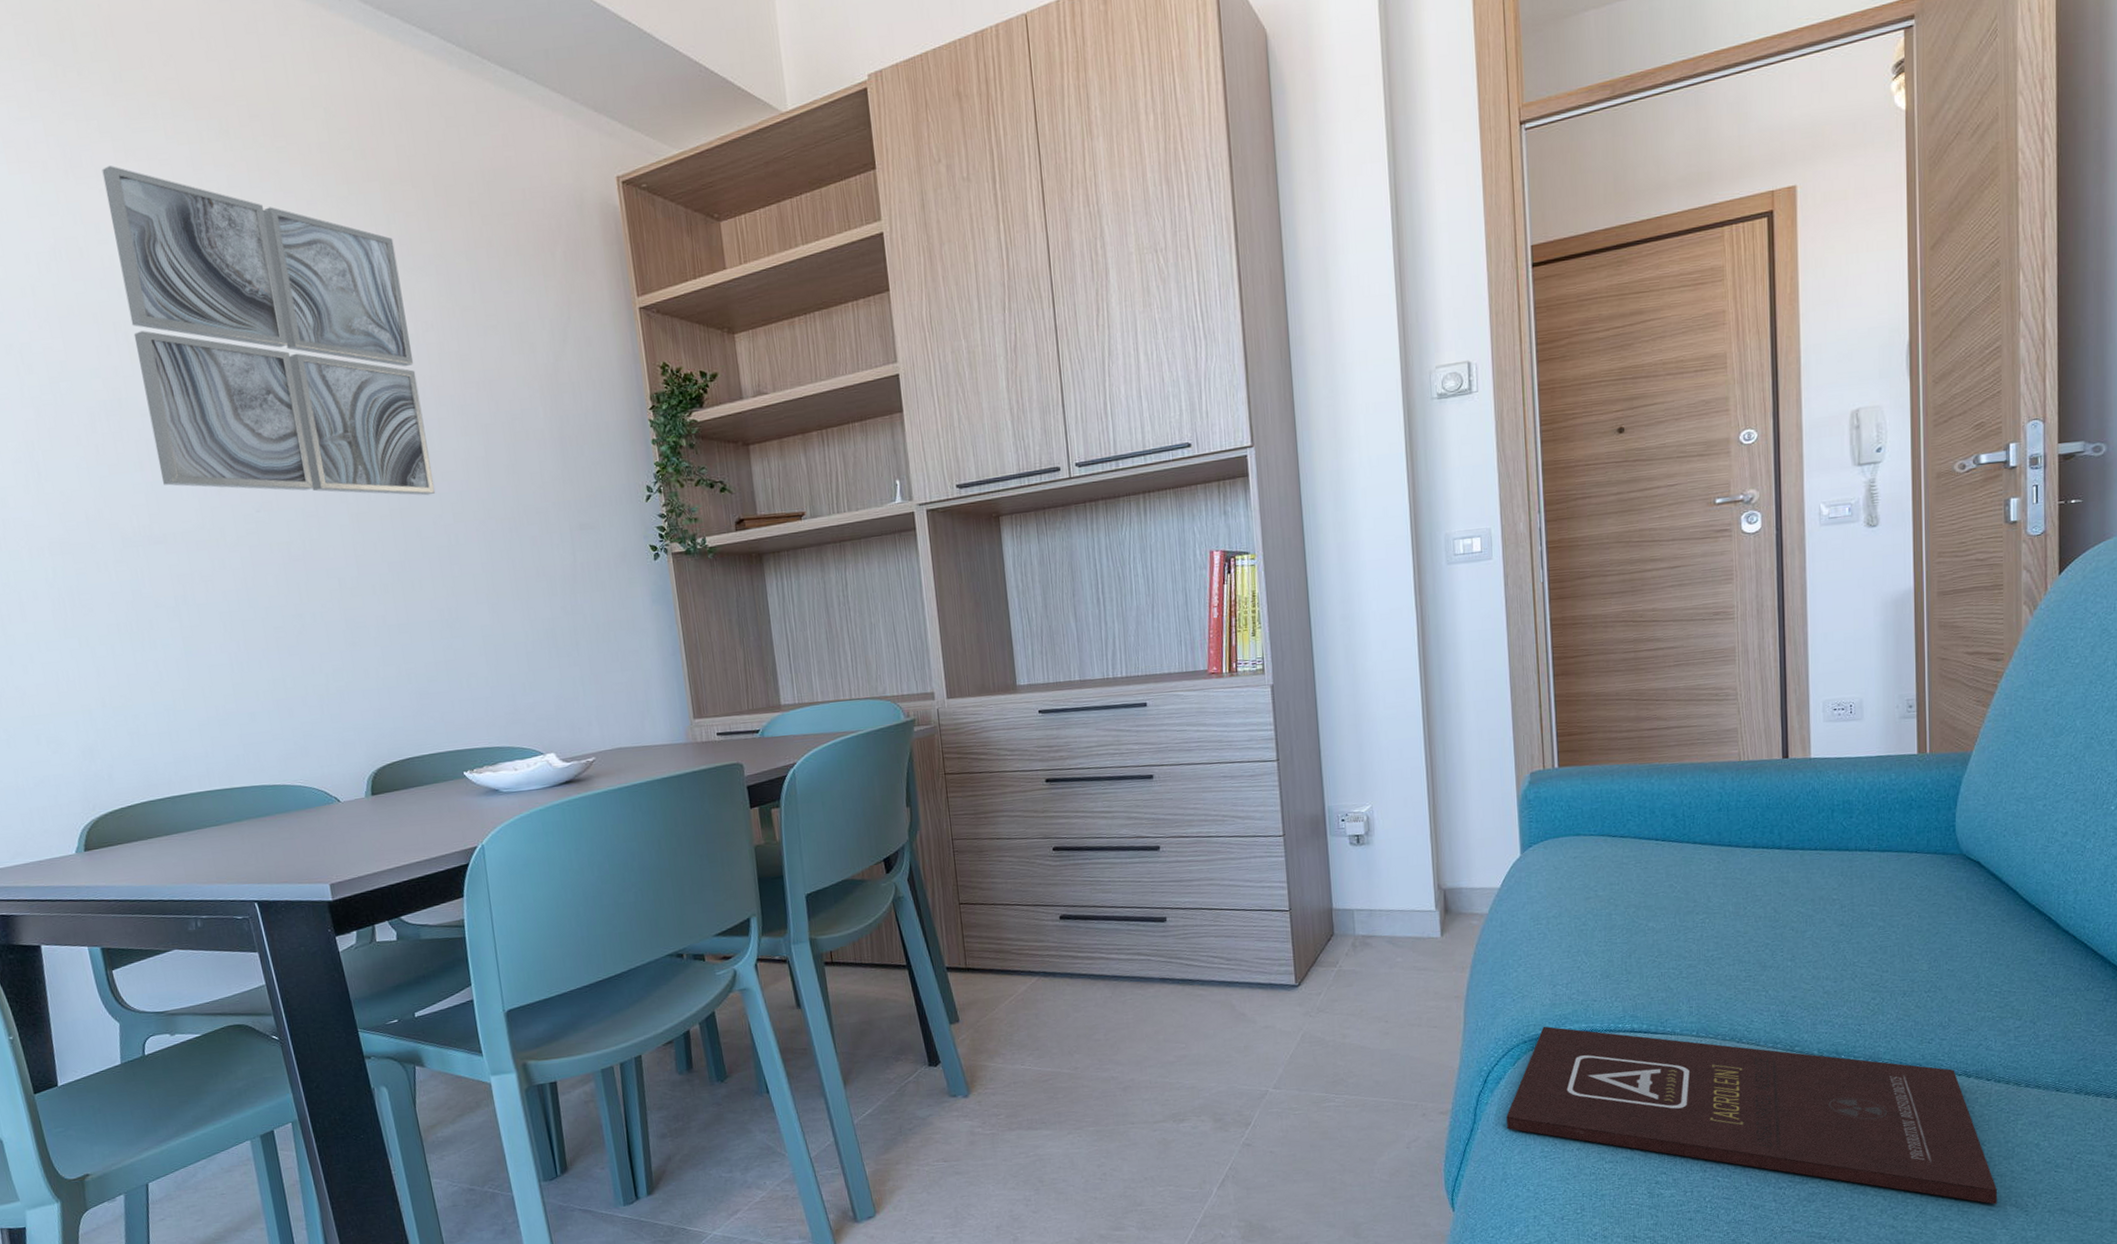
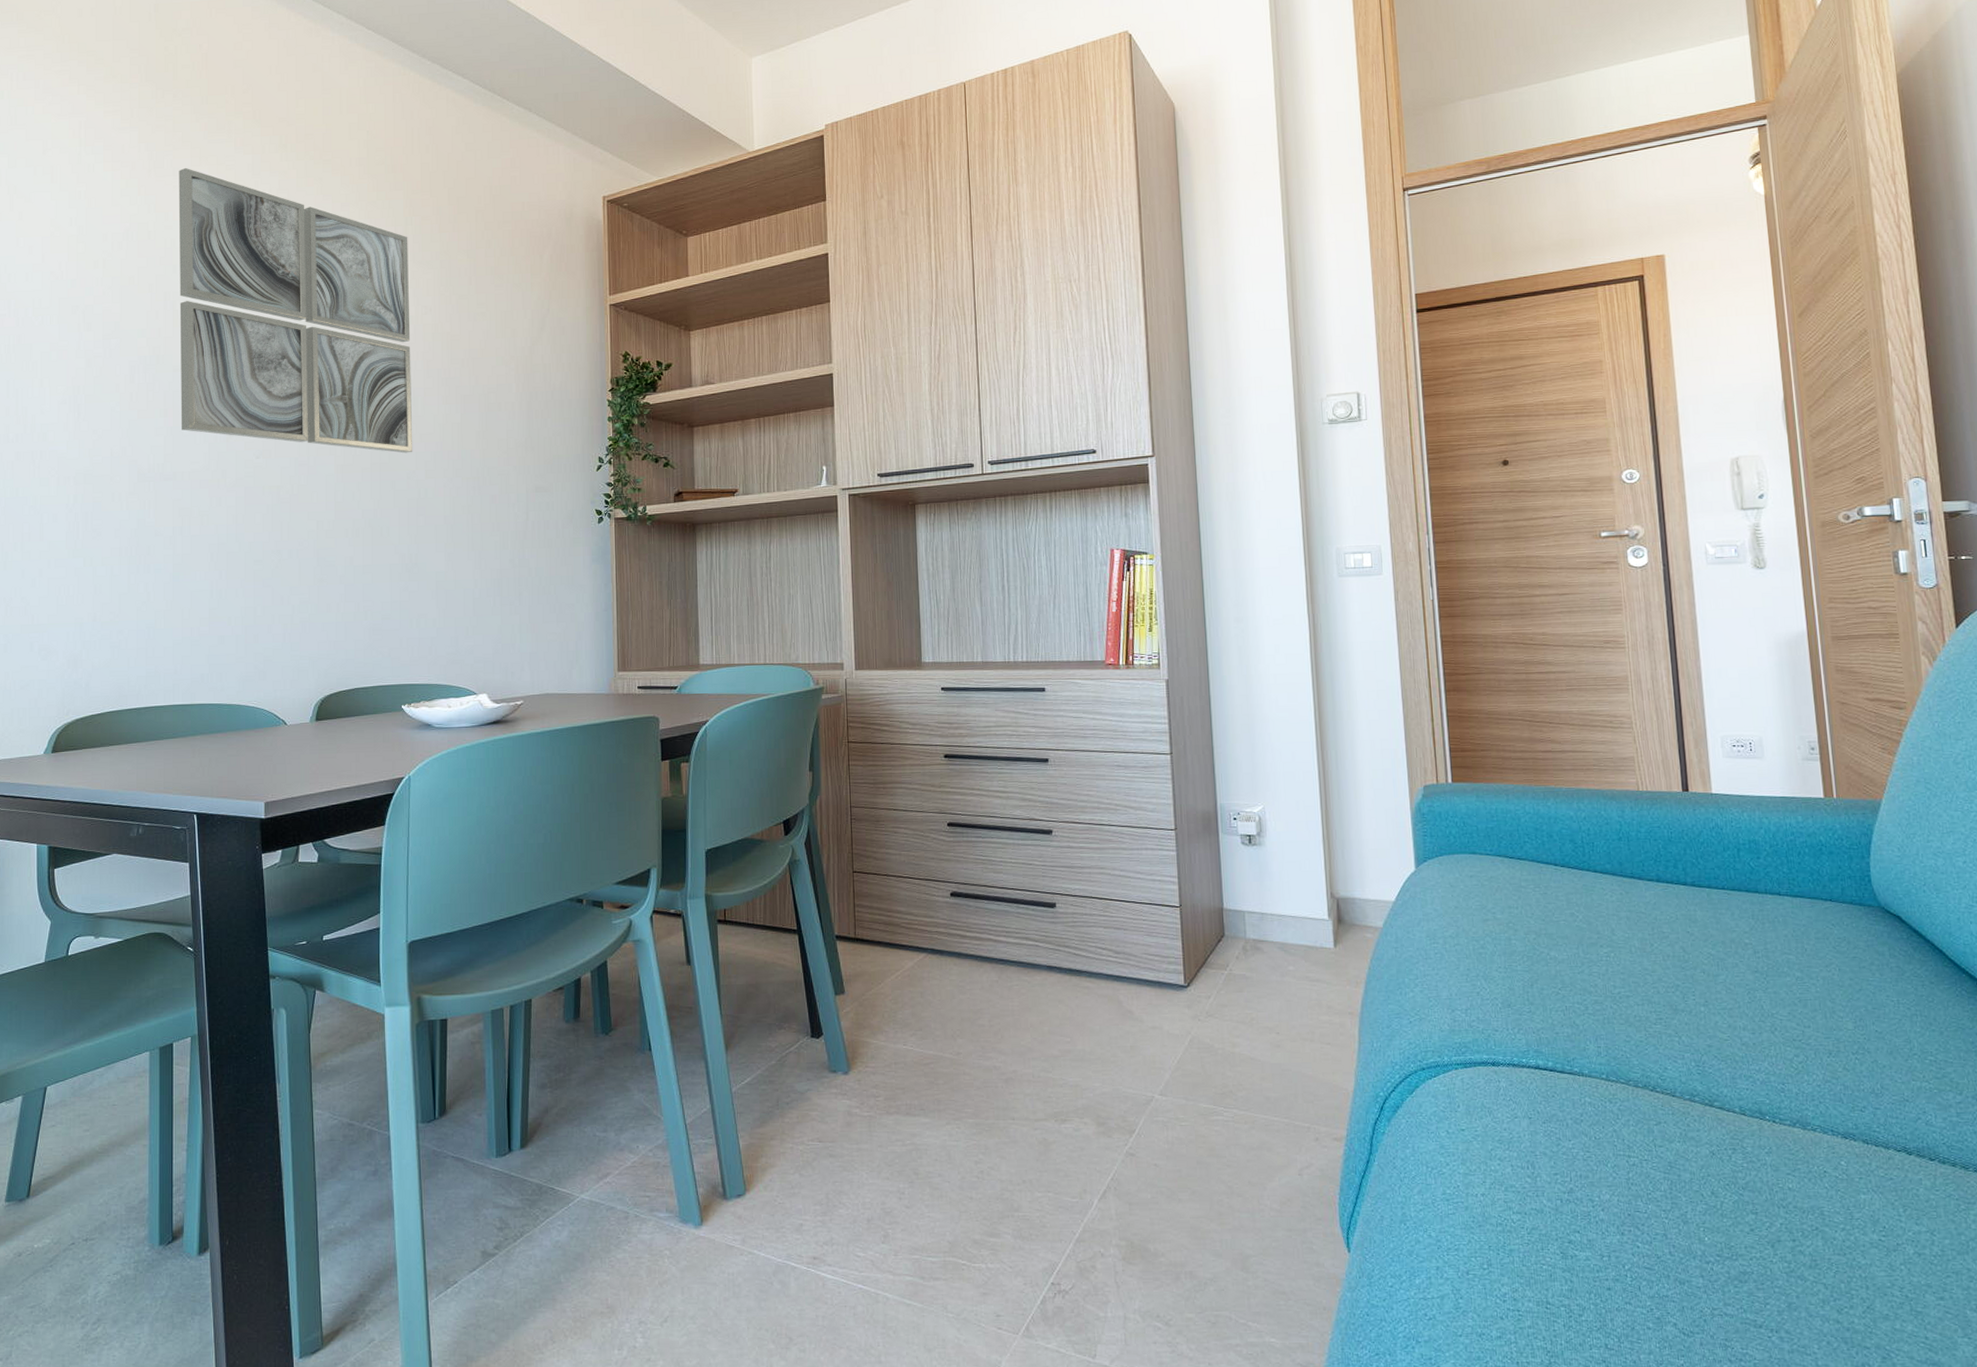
book: present [1506,1026,1997,1204] -> none [1405,1053,1955,1307]

